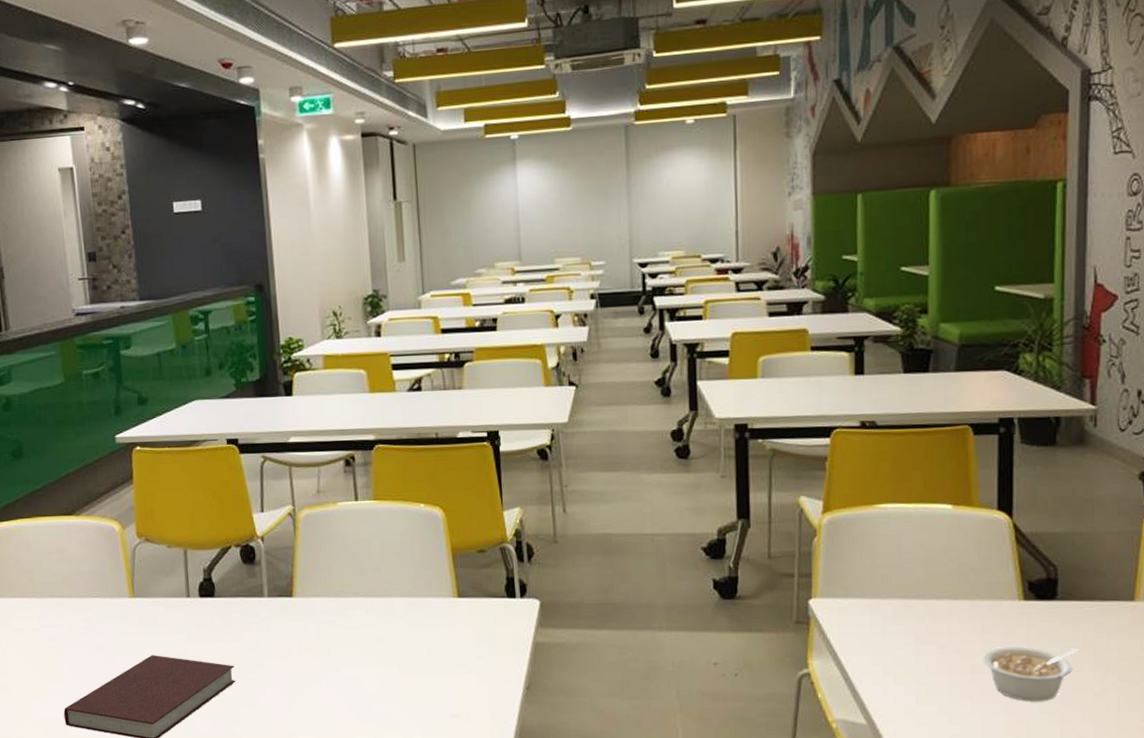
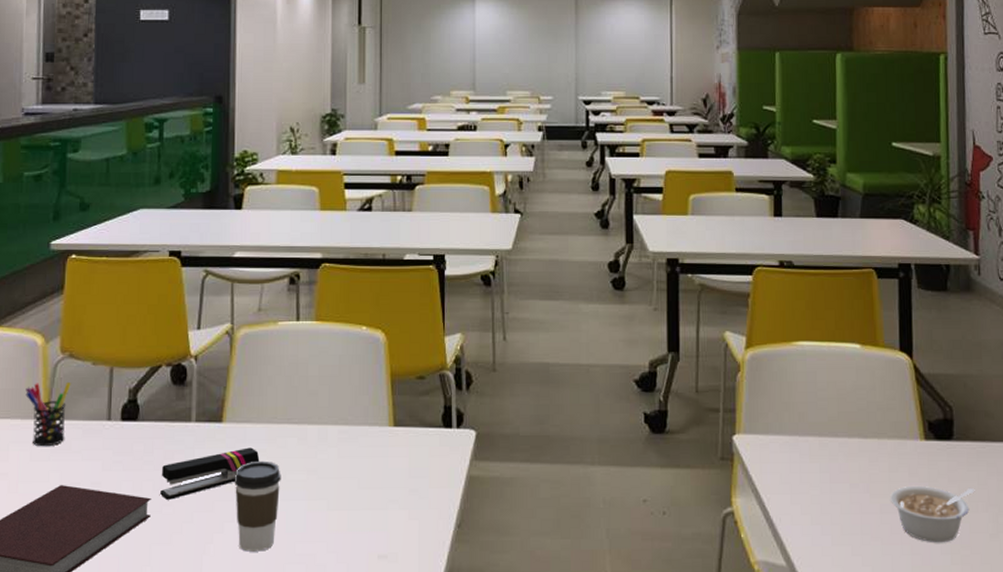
pen holder: none [110,563,151,622] -> present [25,381,71,447]
stapler: none [241,619,331,667] -> present [160,447,260,500]
coffee cup: none [308,631,353,712] -> present [234,460,281,552]

